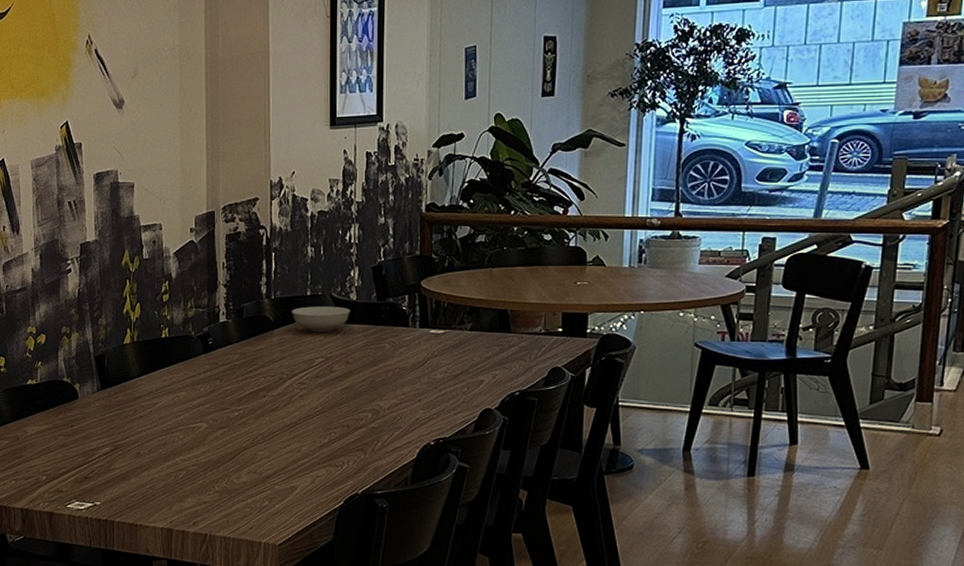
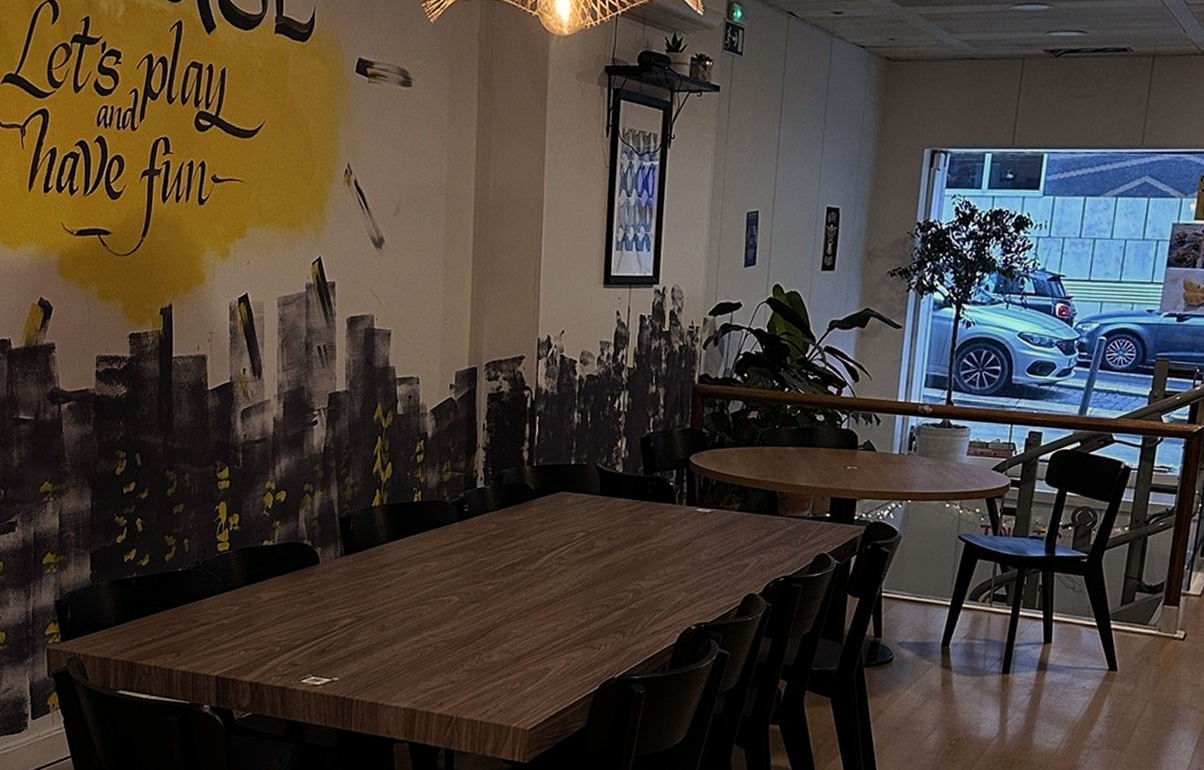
bowl: present [291,306,350,333] -> none [553,476,616,506]

